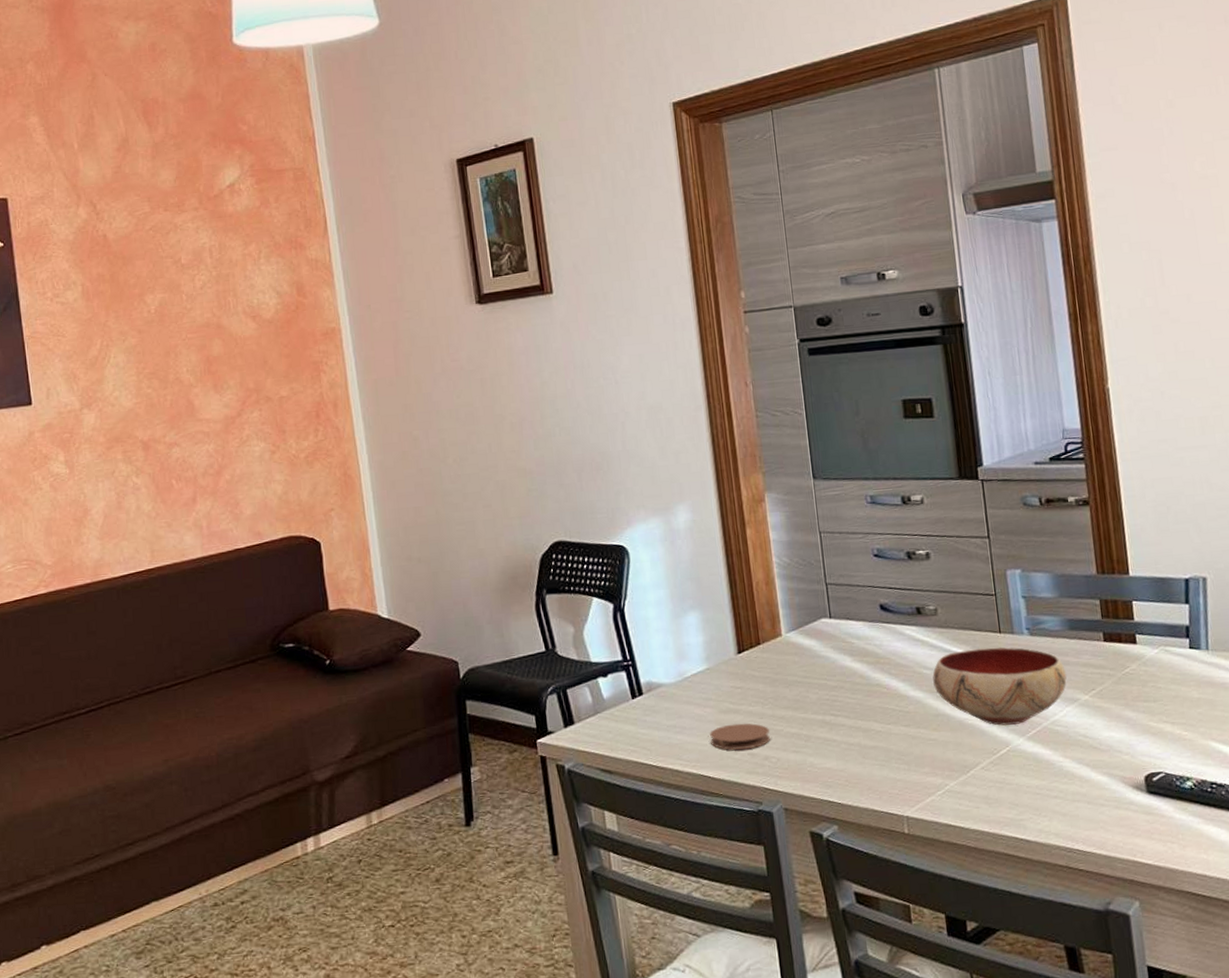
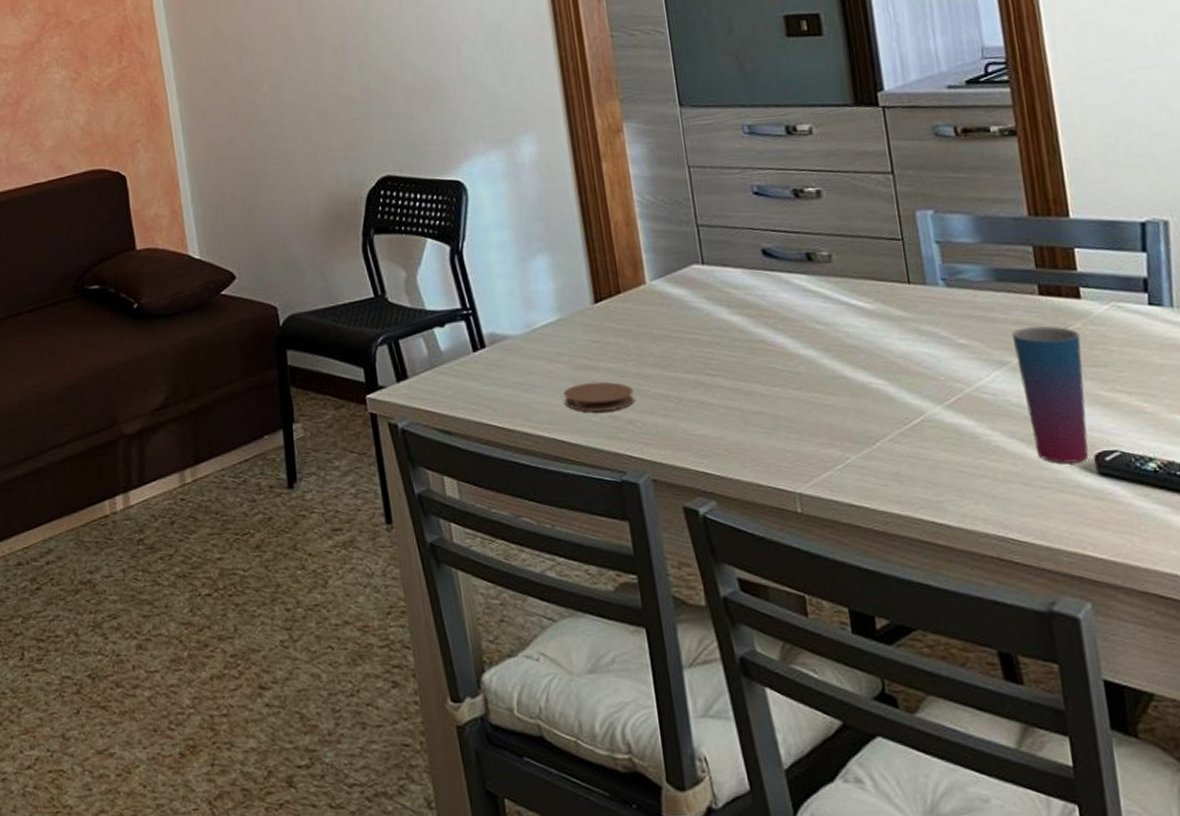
bowl: present [932,647,1067,726] -> none [827,300,993,392]
cup: none [1081,667,1140,784] -> present [1011,326,1089,463]

